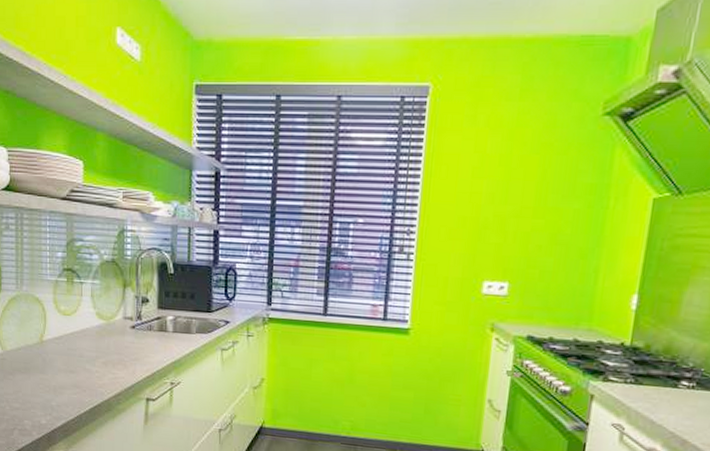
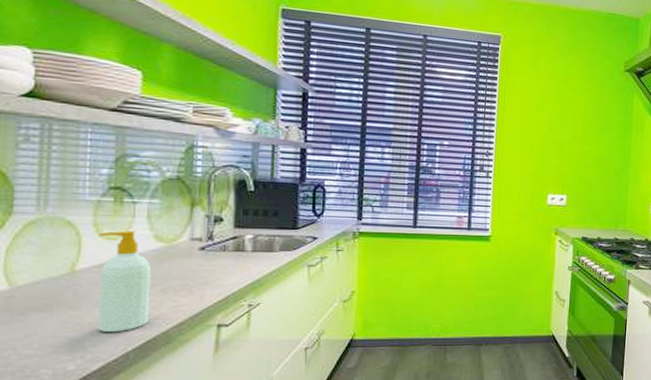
soap bottle: none [57,307,96,396] -> present [98,230,152,332]

